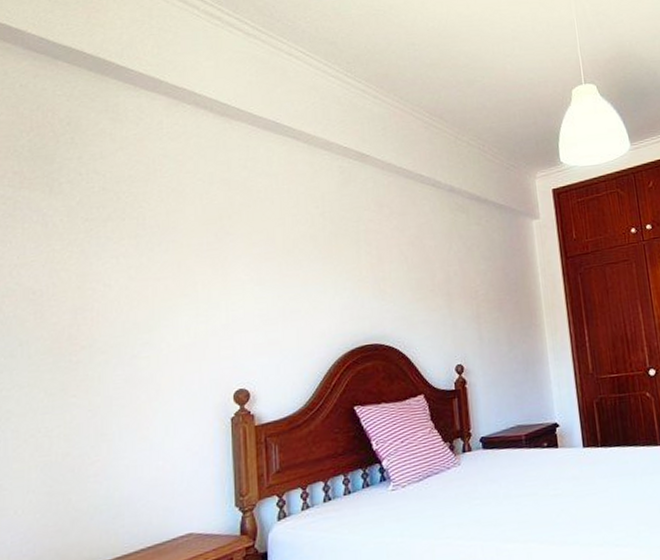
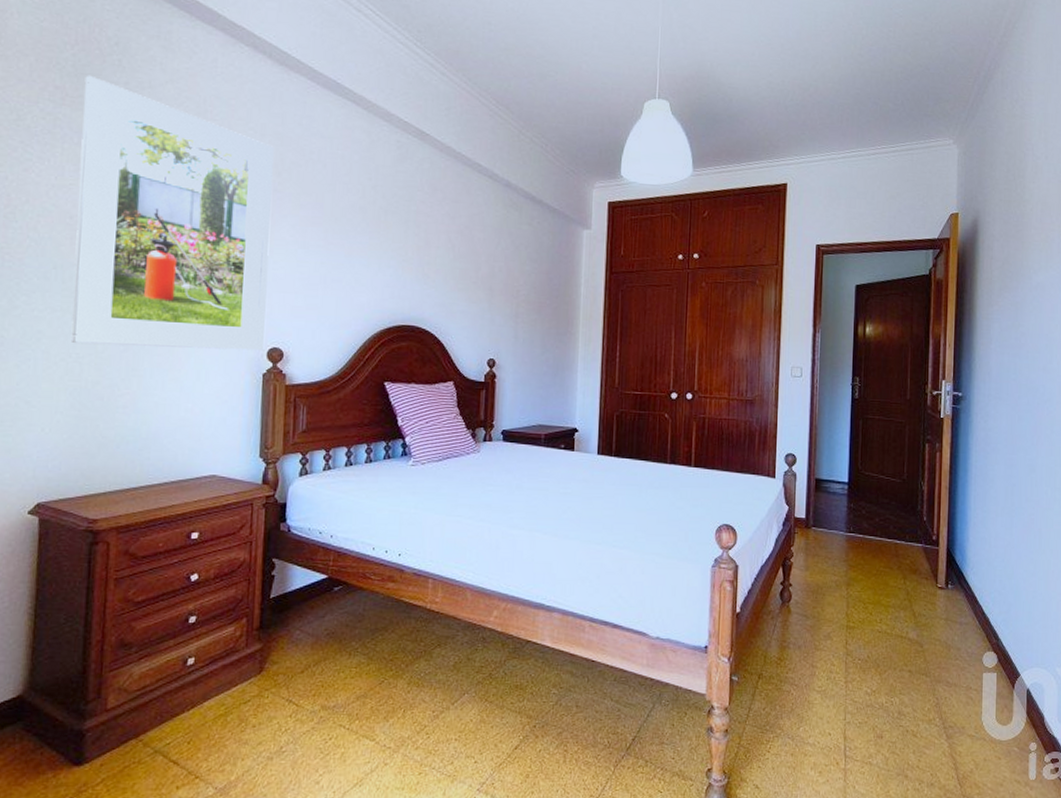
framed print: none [39,156,230,418] -> present [70,75,274,351]

